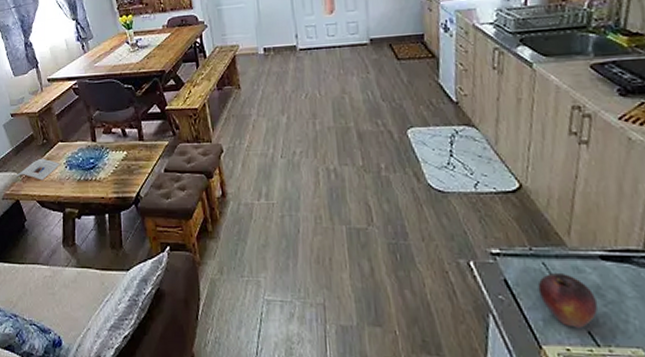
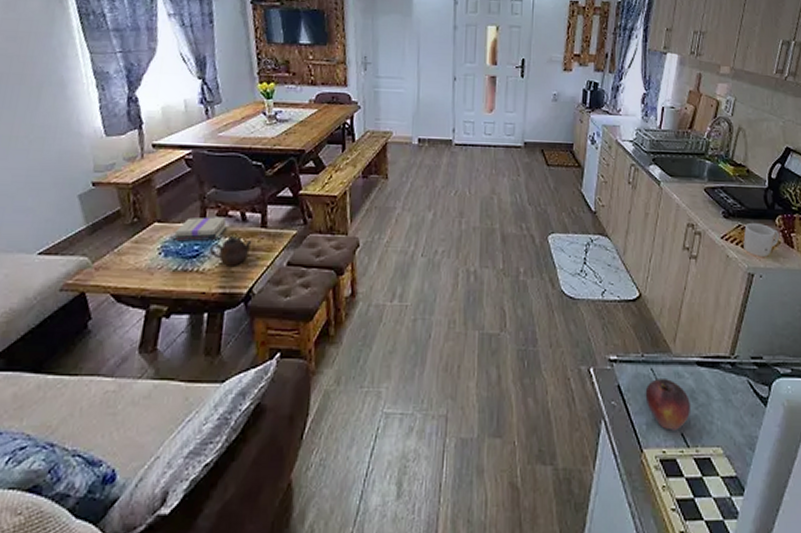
magazine: present [16,158,61,181] -> none [85,240,154,269]
books: none [73,134,112,157] -> present [172,217,227,242]
teapot: none [102,149,134,175] -> present [210,235,252,266]

